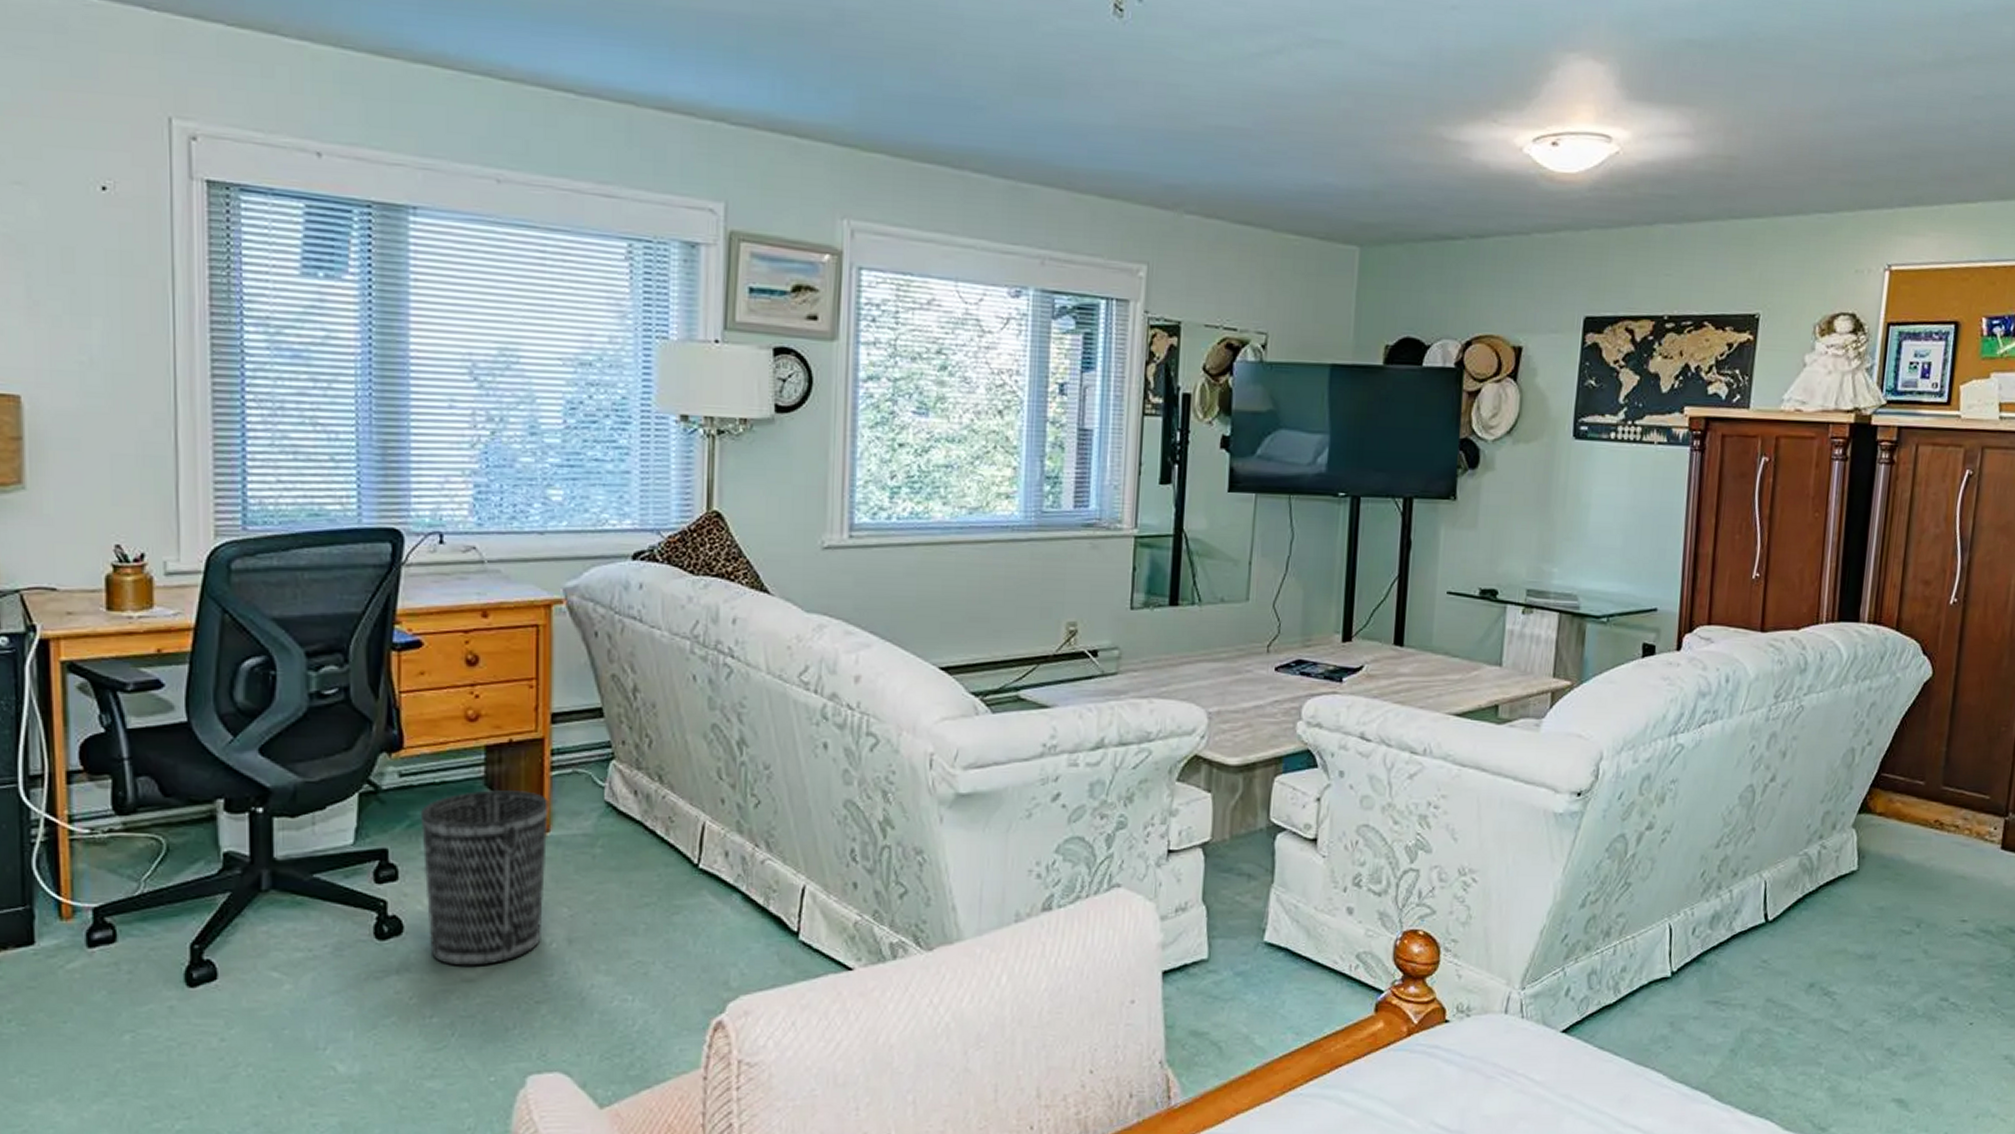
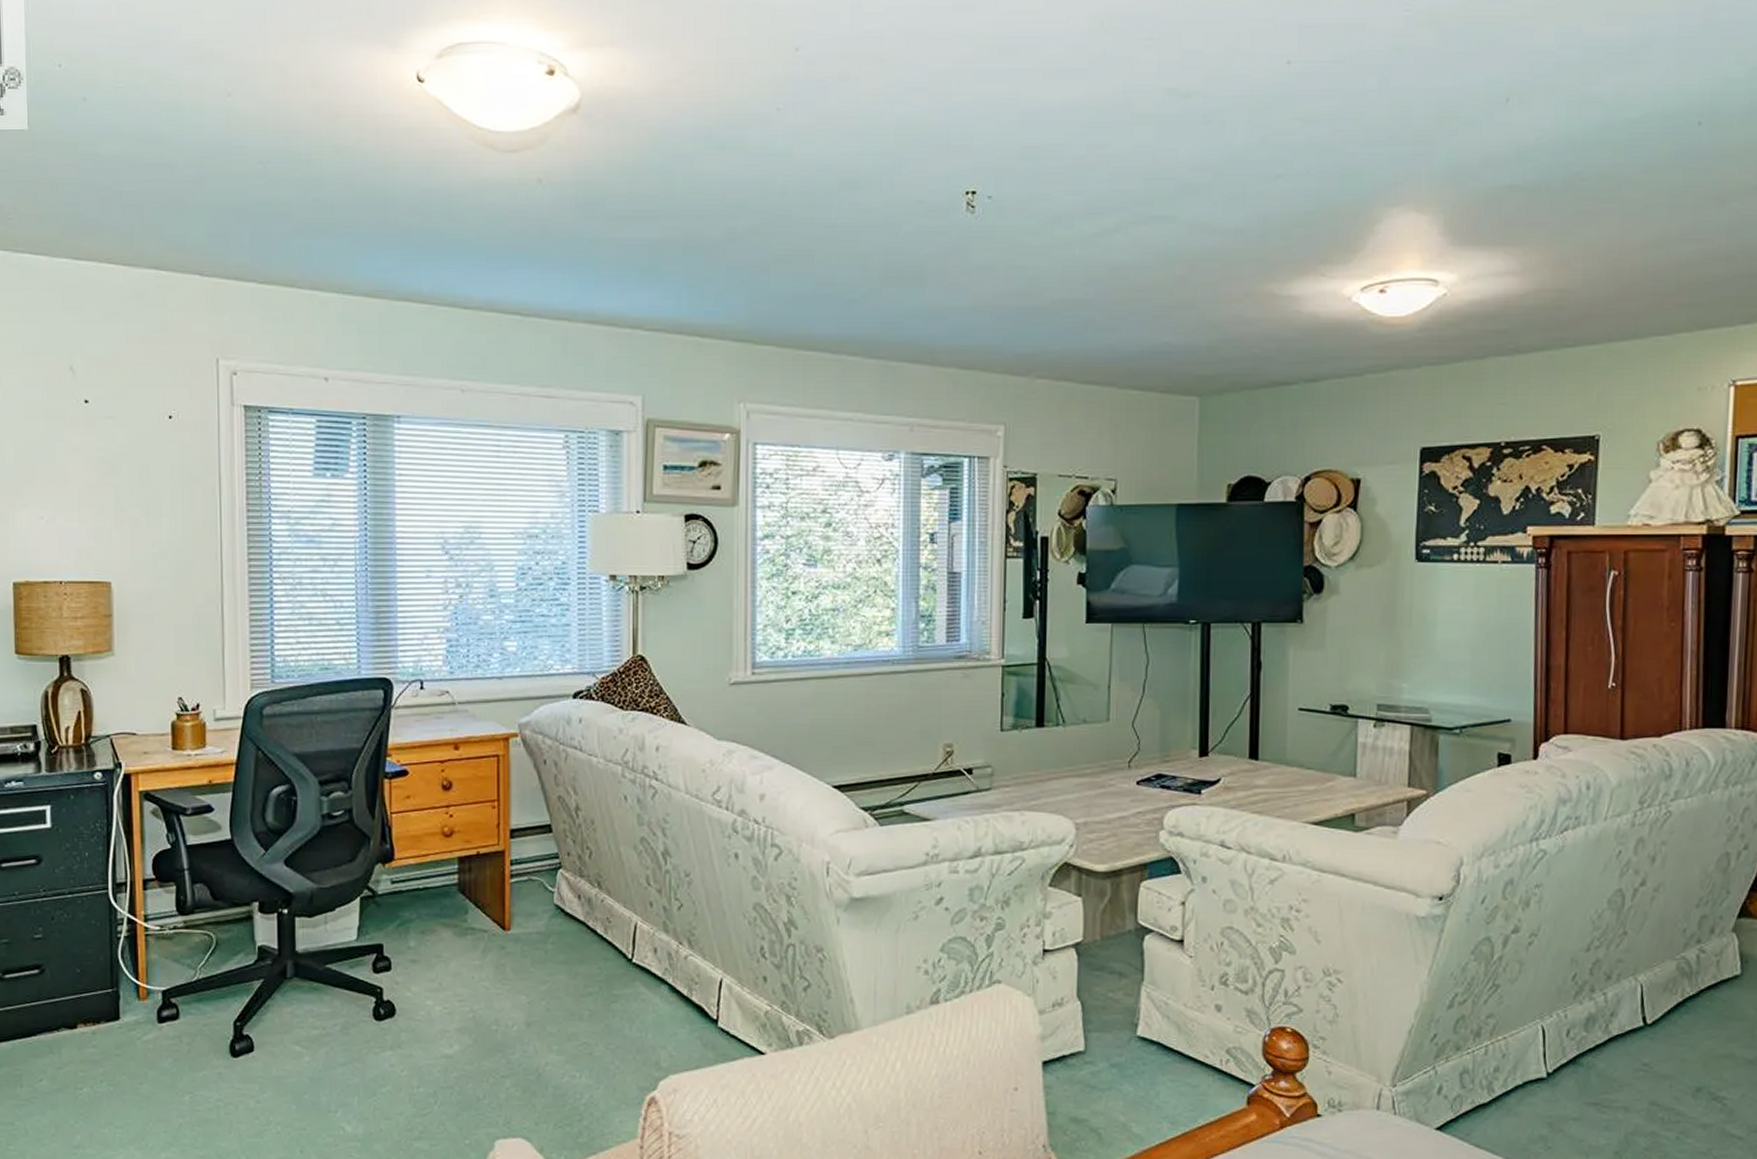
wastebasket: present [420,790,549,966] -> none [408,895,509,1045]

